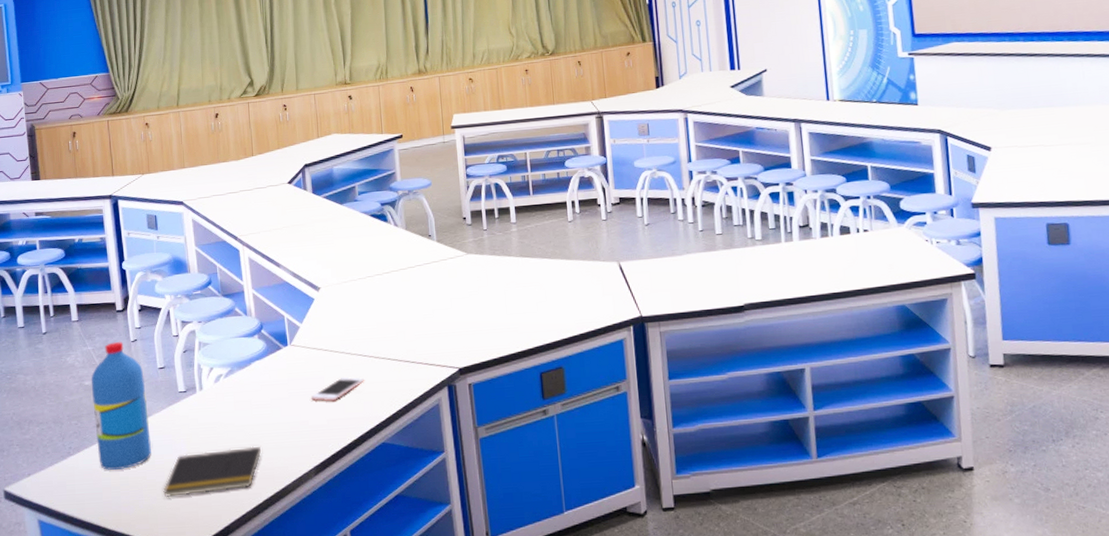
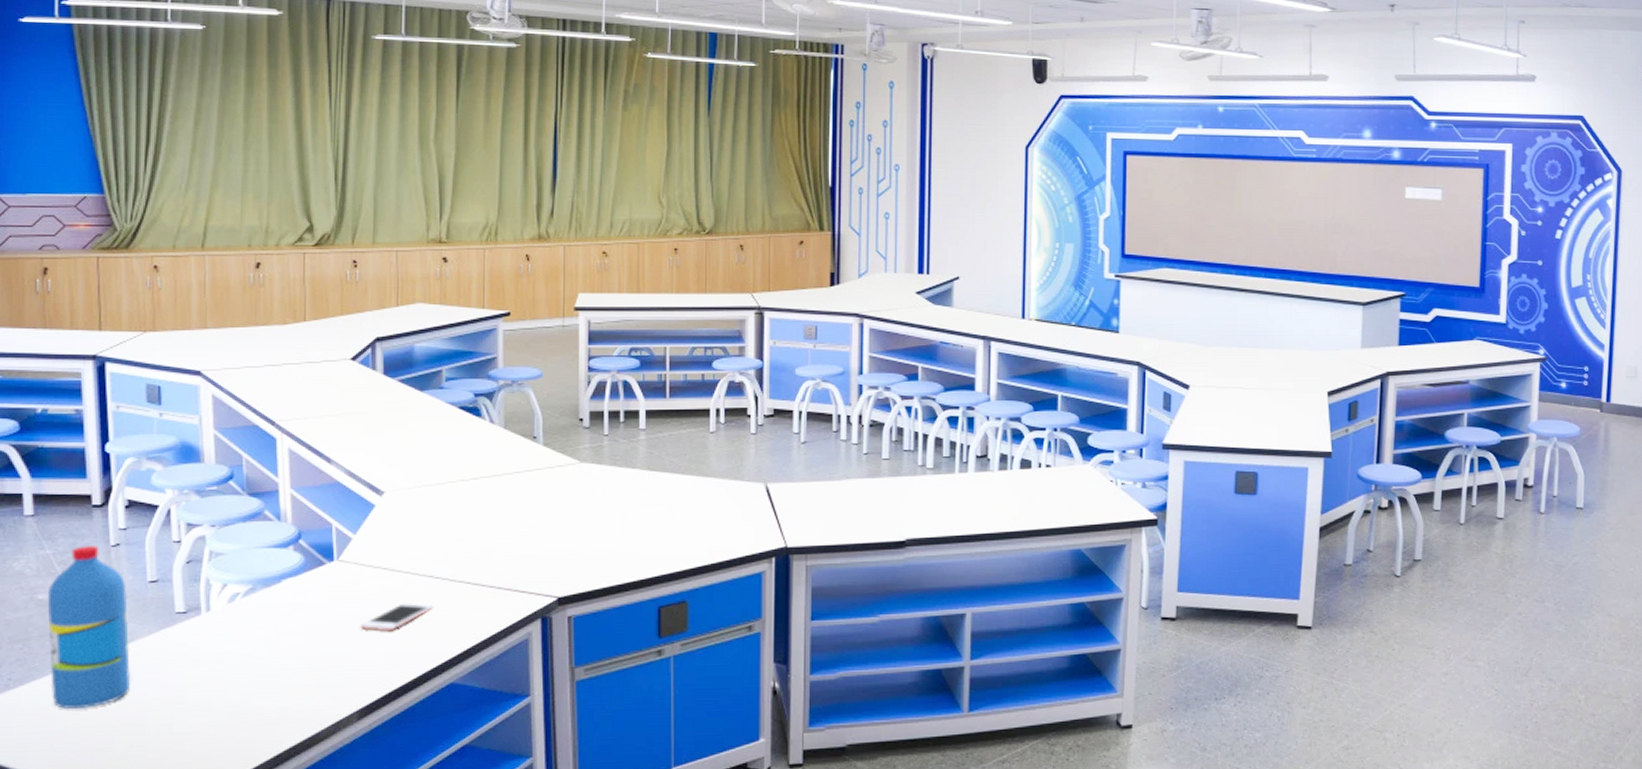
notepad: present [163,446,262,498] -> none [144,683,287,745]

